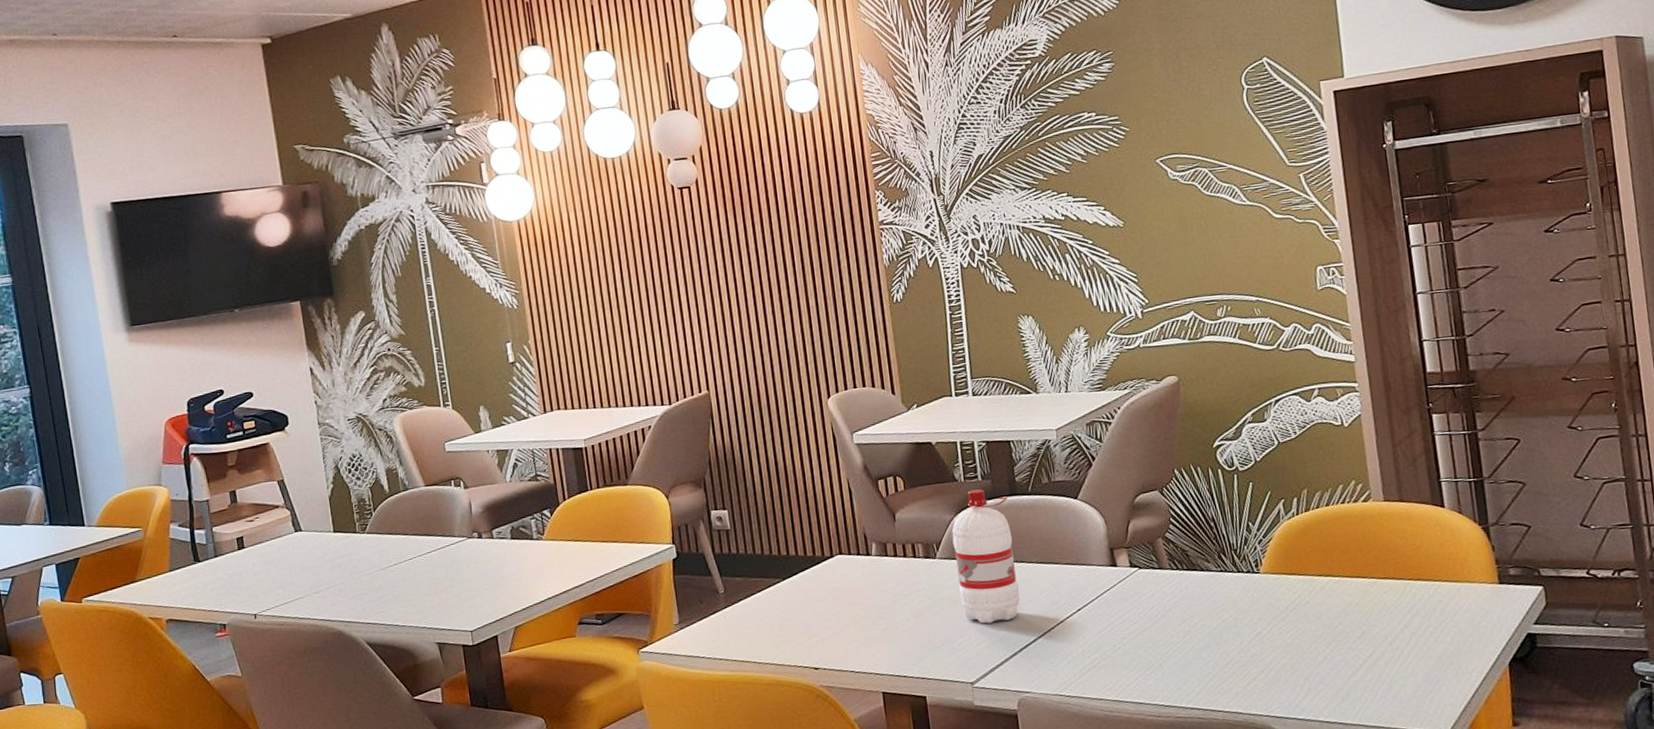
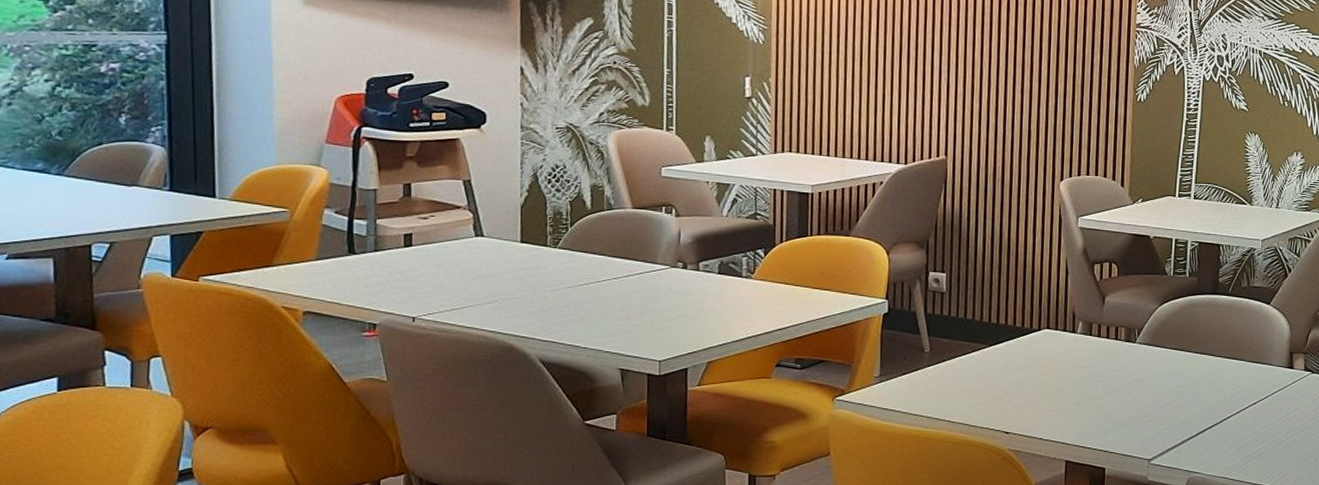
water bottle: present [951,489,1020,624] -> none [1151,284,1210,407]

